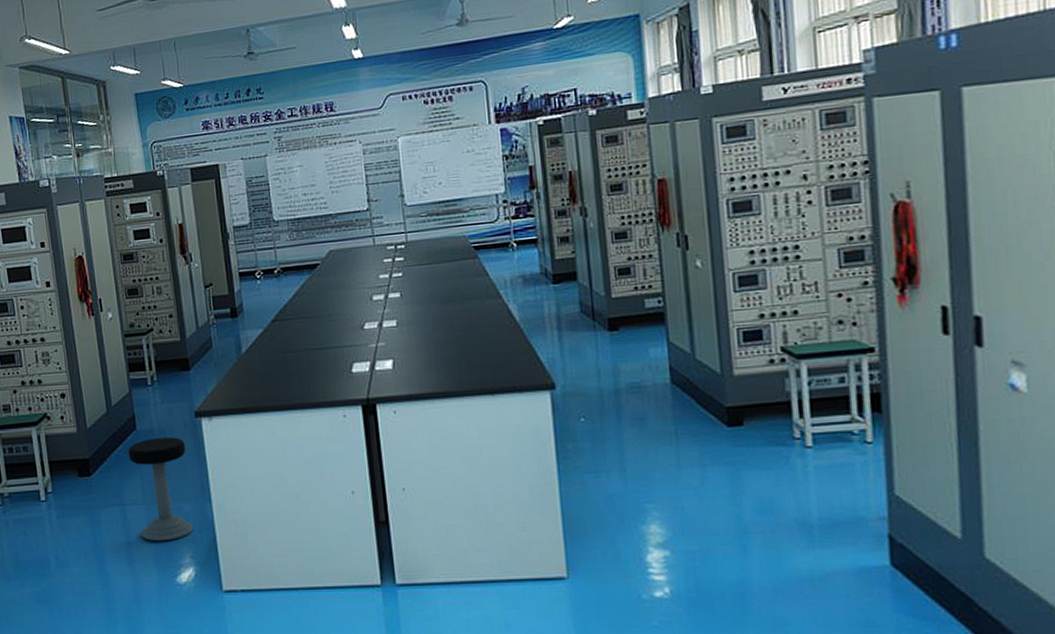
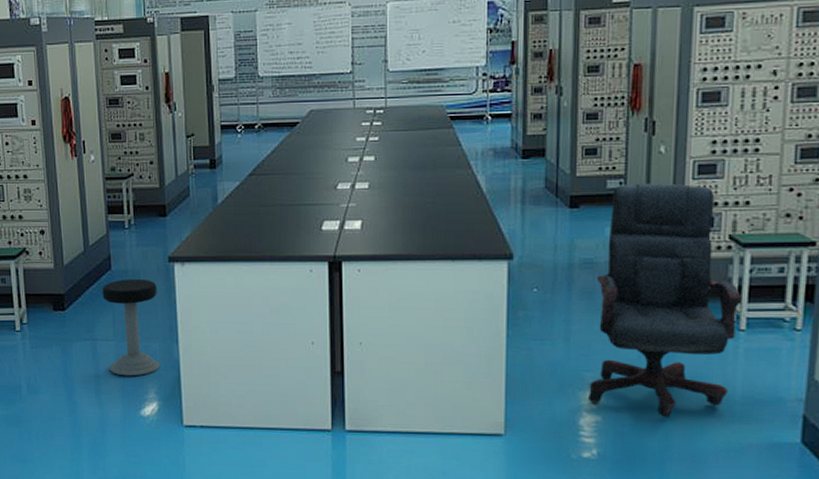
office chair: none [645,298,804,548] -> present [587,183,742,418]

